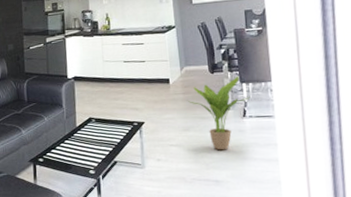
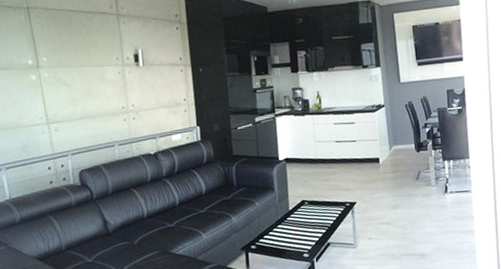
potted plant: present [187,75,251,151] -> none [395,153,451,226]

